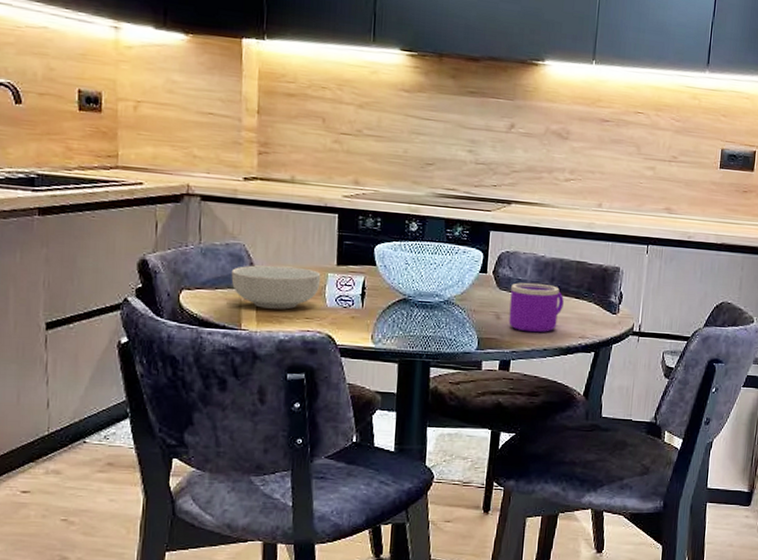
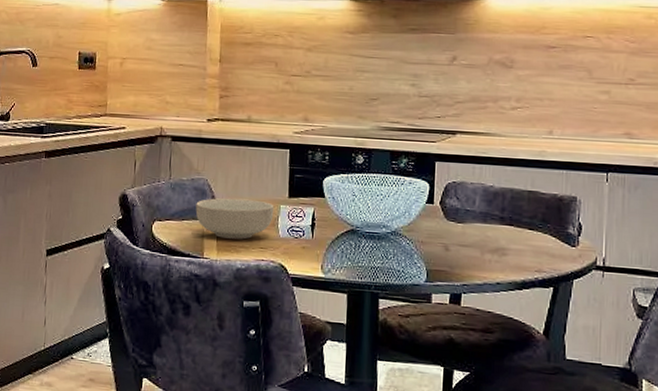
mug: present [508,282,564,333] -> none [458,213,516,266]

